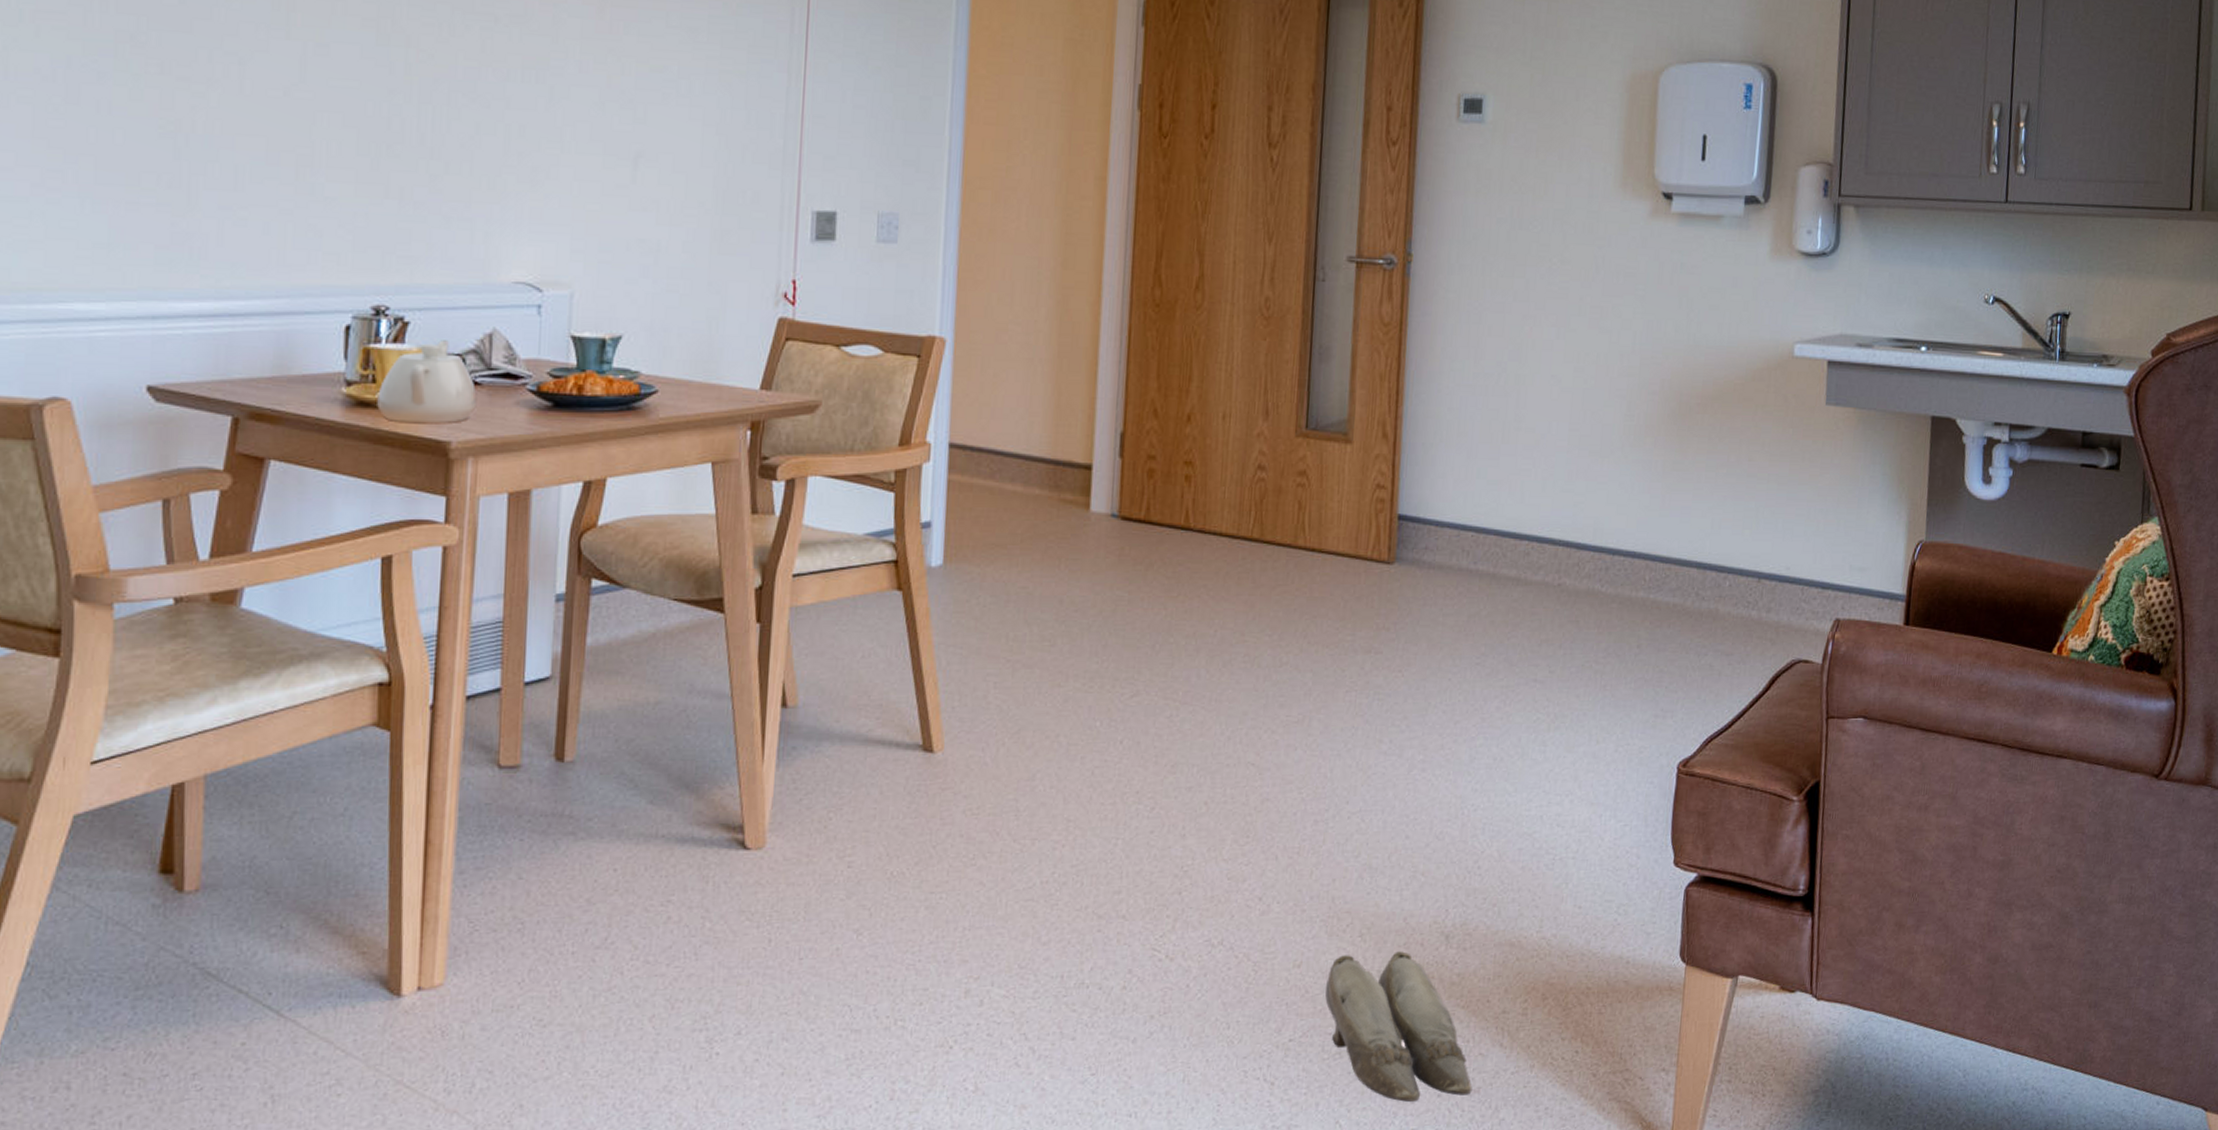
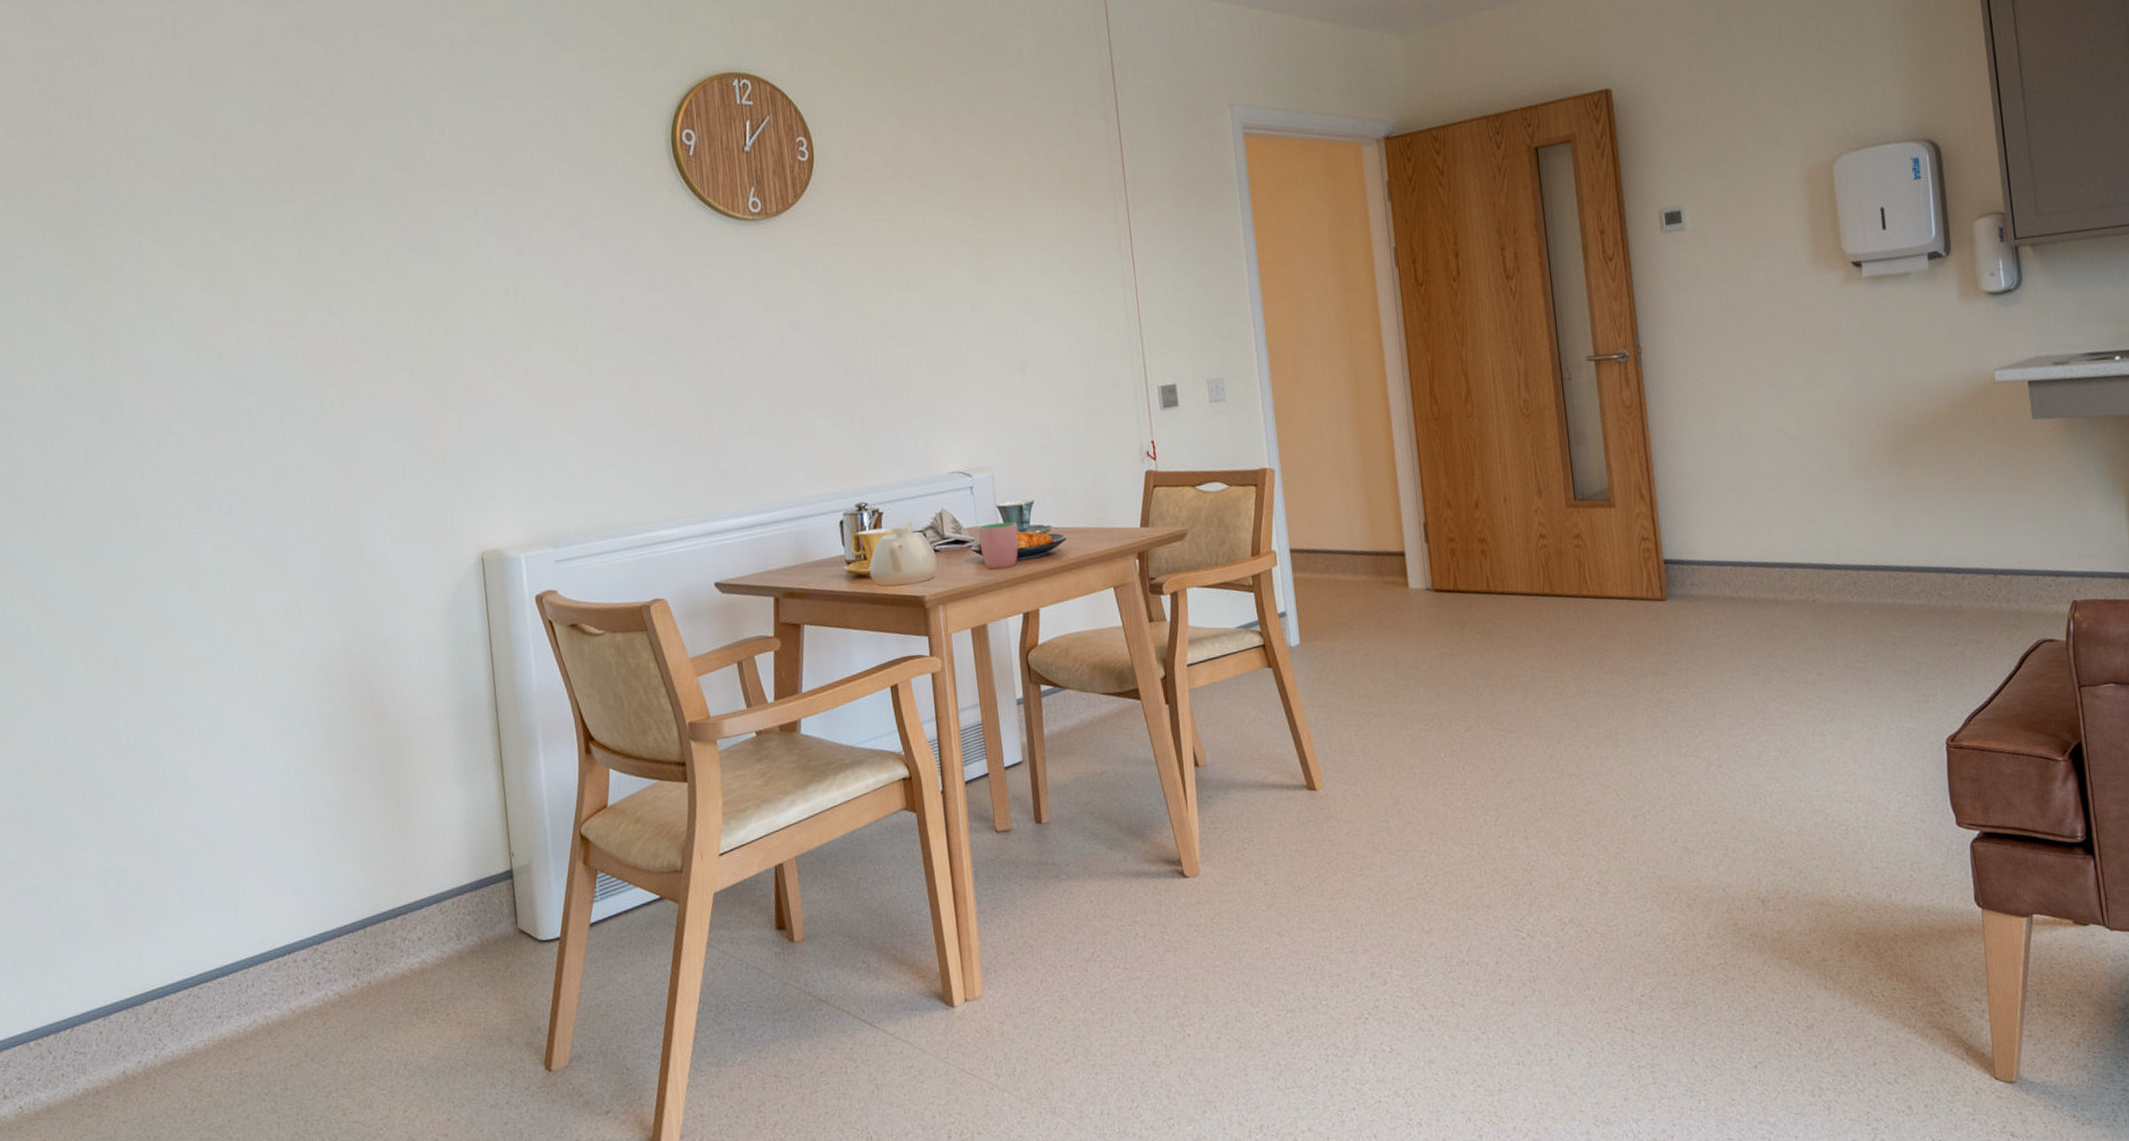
cup: none [538,357,594,421] -> present [978,521,1019,571]
slippers: present [1324,951,1472,1103] -> none [1664,916,1806,1041]

